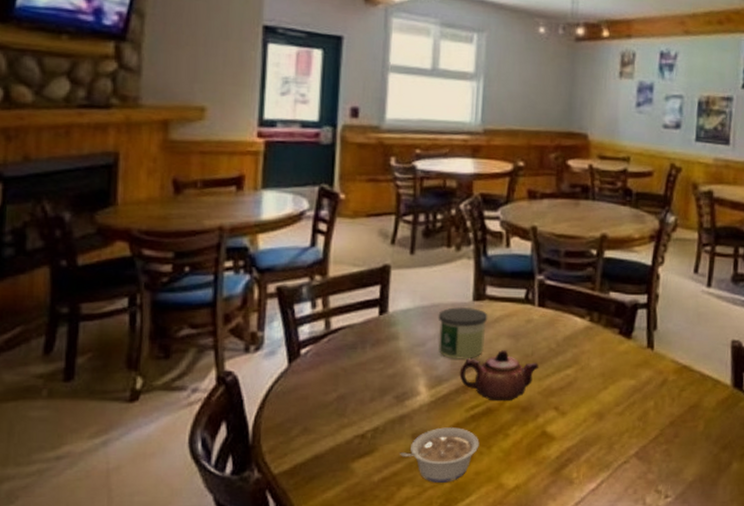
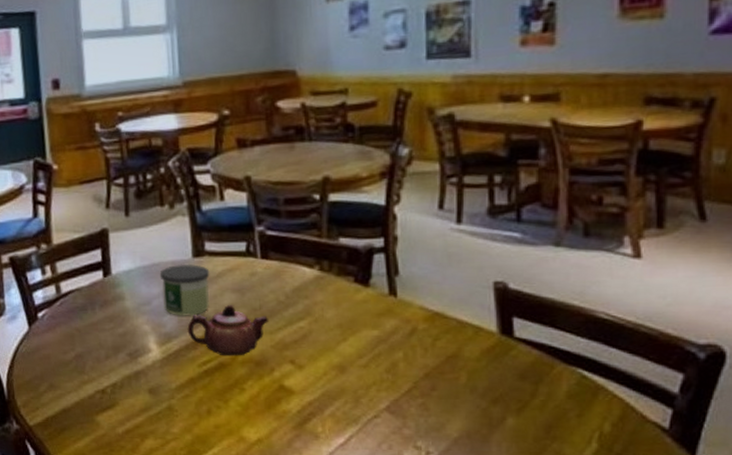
legume: present [399,427,480,483] -> none [138,382,216,435]

